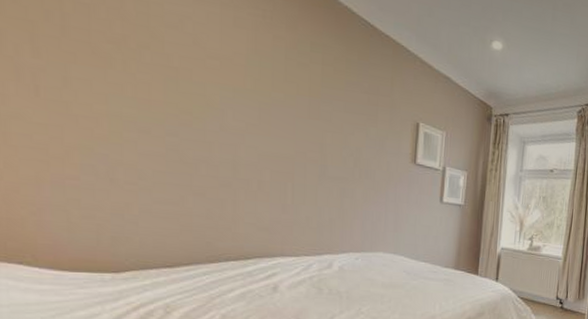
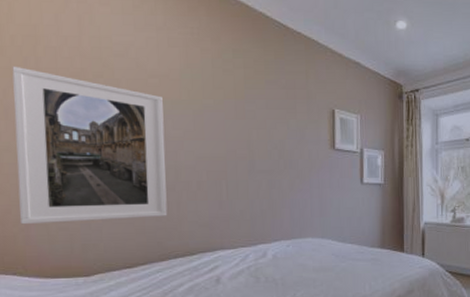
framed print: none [28,18,223,215] -> present [12,66,168,225]

